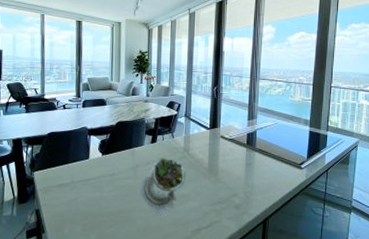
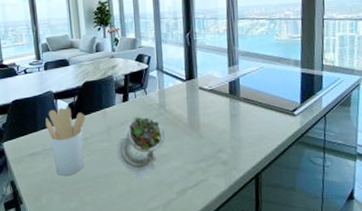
utensil holder: none [77,143,116,208] -> present [45,107,86,176]

